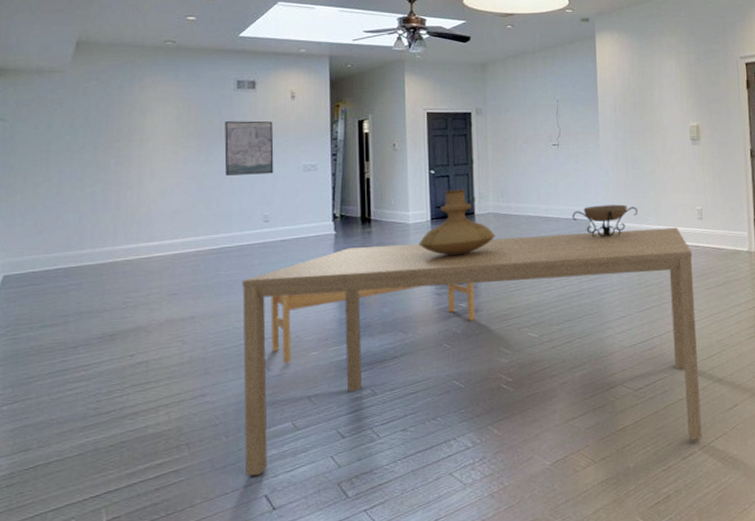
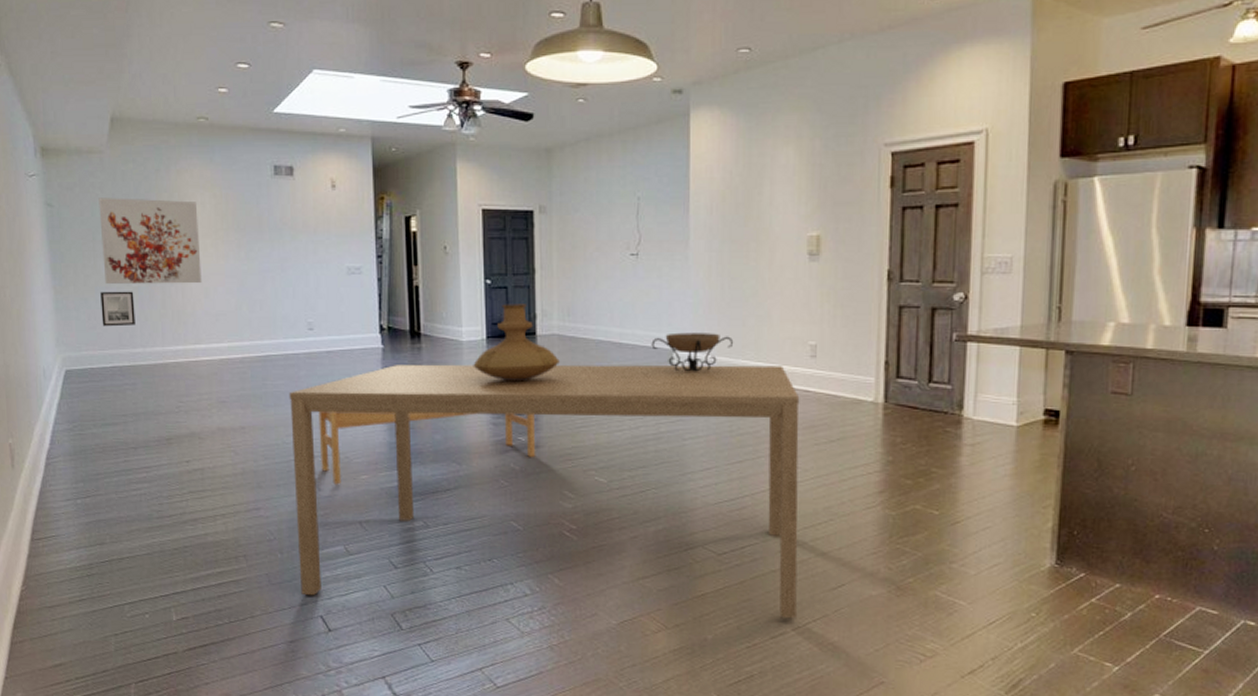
wall art: none [49,196,87,231] -> present [100,291,135,327]
wall art: none [56,111,160,190] -> present [98,198,202,284]
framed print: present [224,121,274,176] -> none [264,213,316,276]

